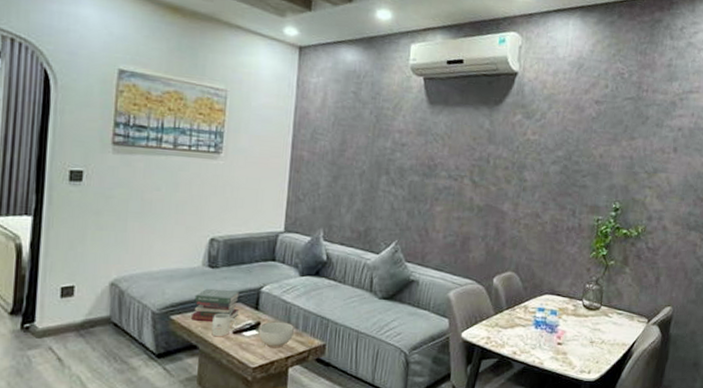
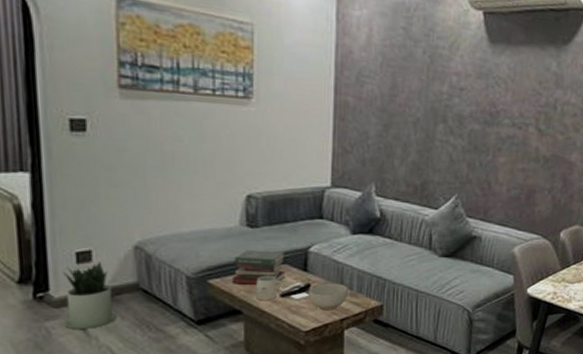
planter: none [42,297,90,358] -> present [62,262,117,329]

